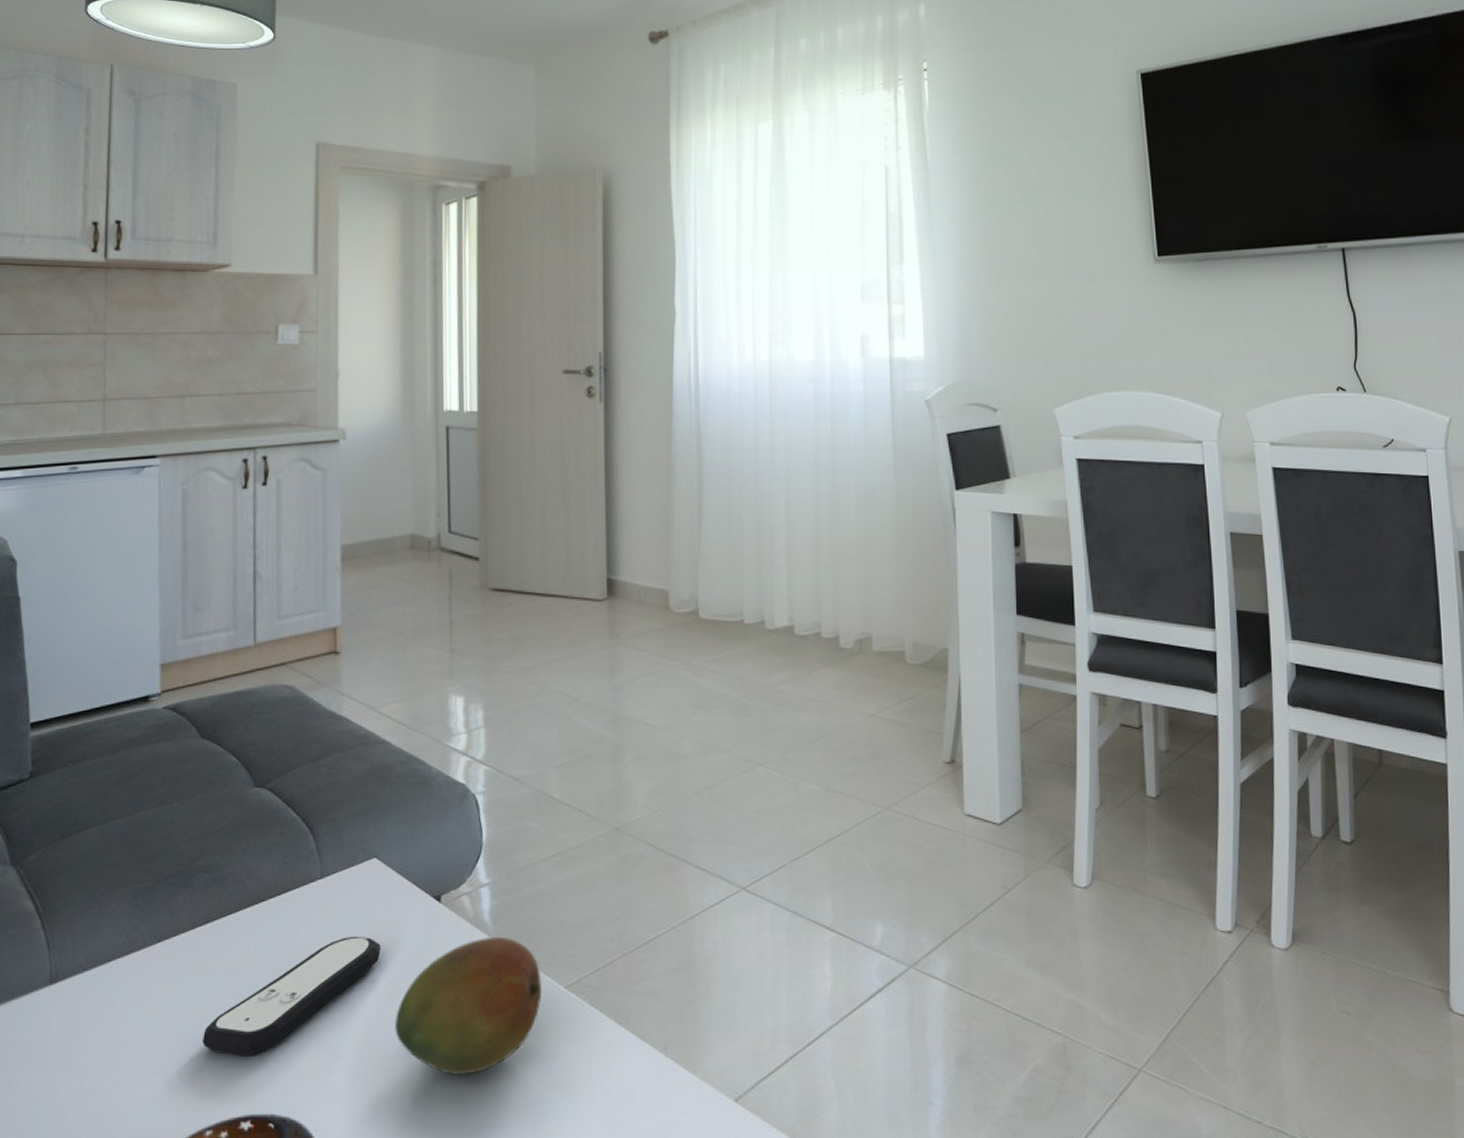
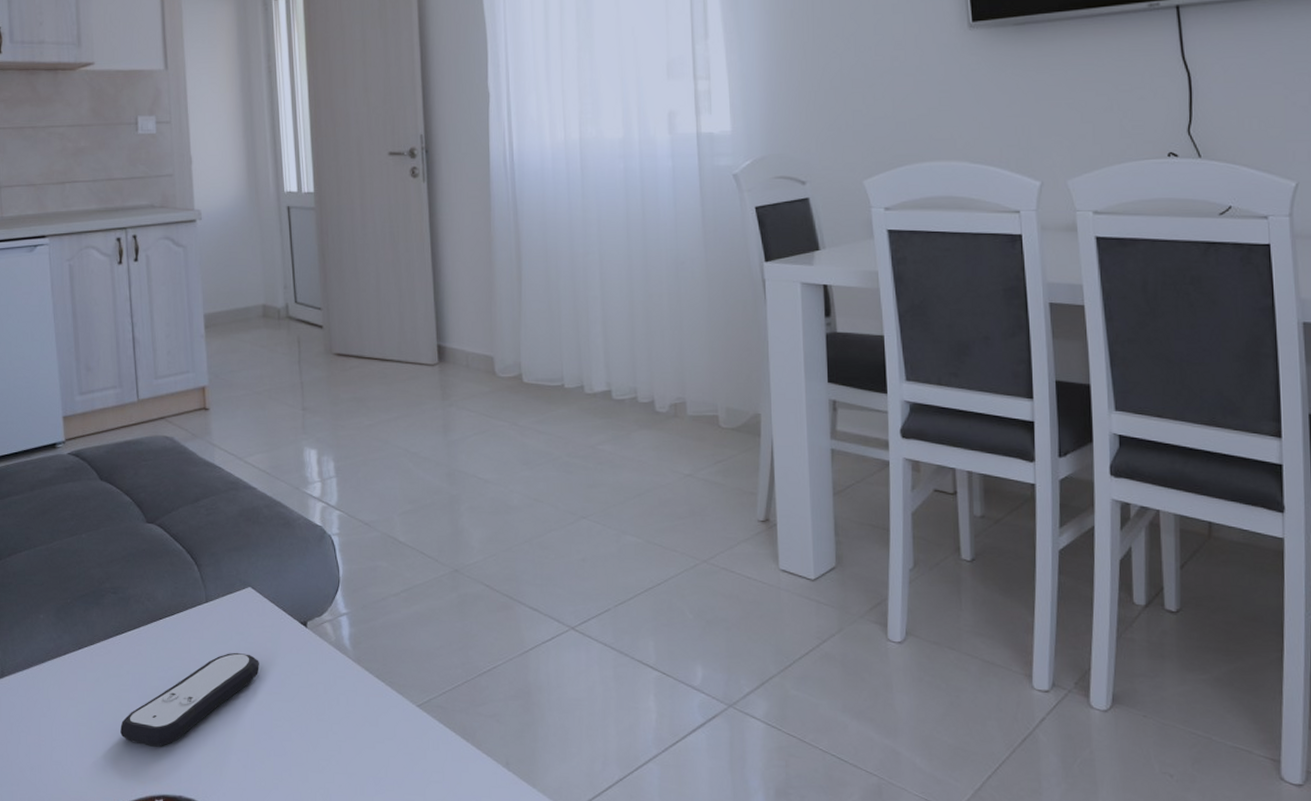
fruit: present [394,936,543,1075] -> none [274,659,398,774]

